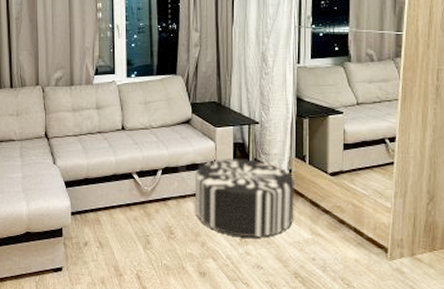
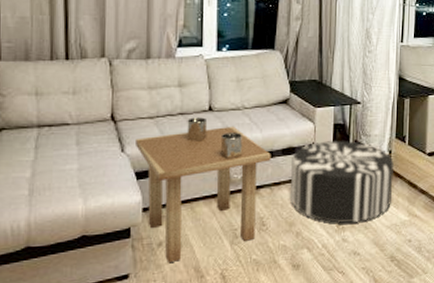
side table: none [64,136,177,260] -> present [136,117,271,262]

